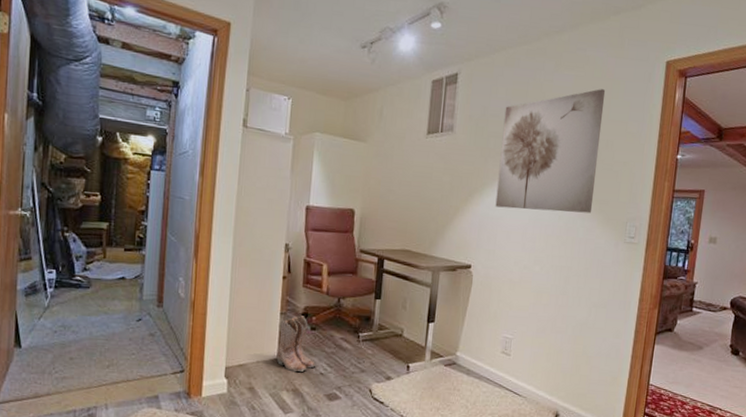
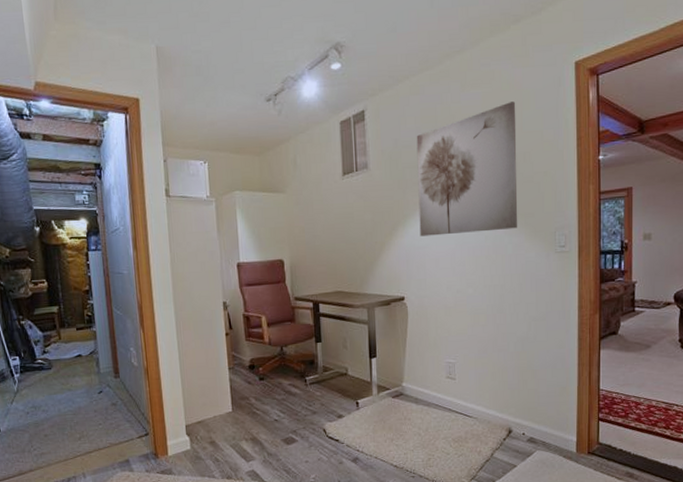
boots: present [276,315,315,372] -> none [230,368,269,422]

